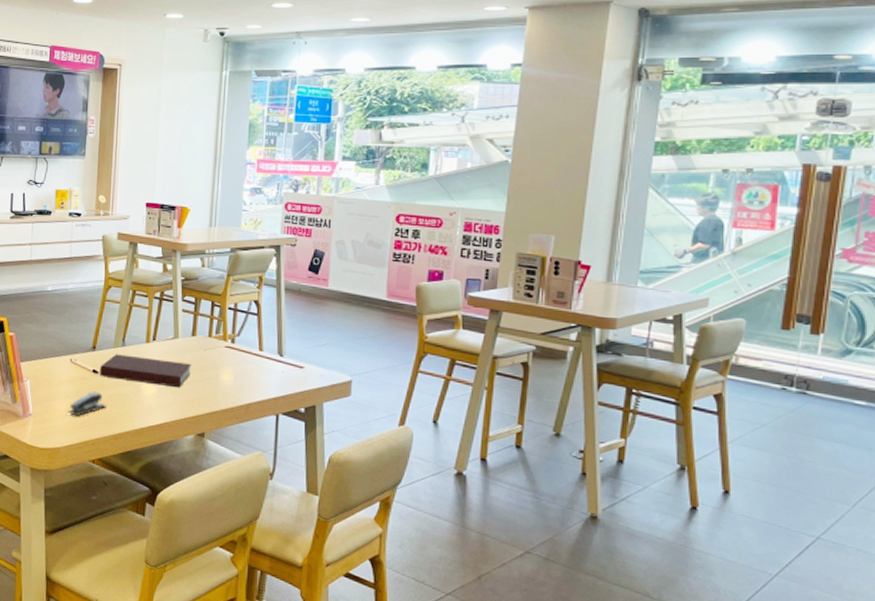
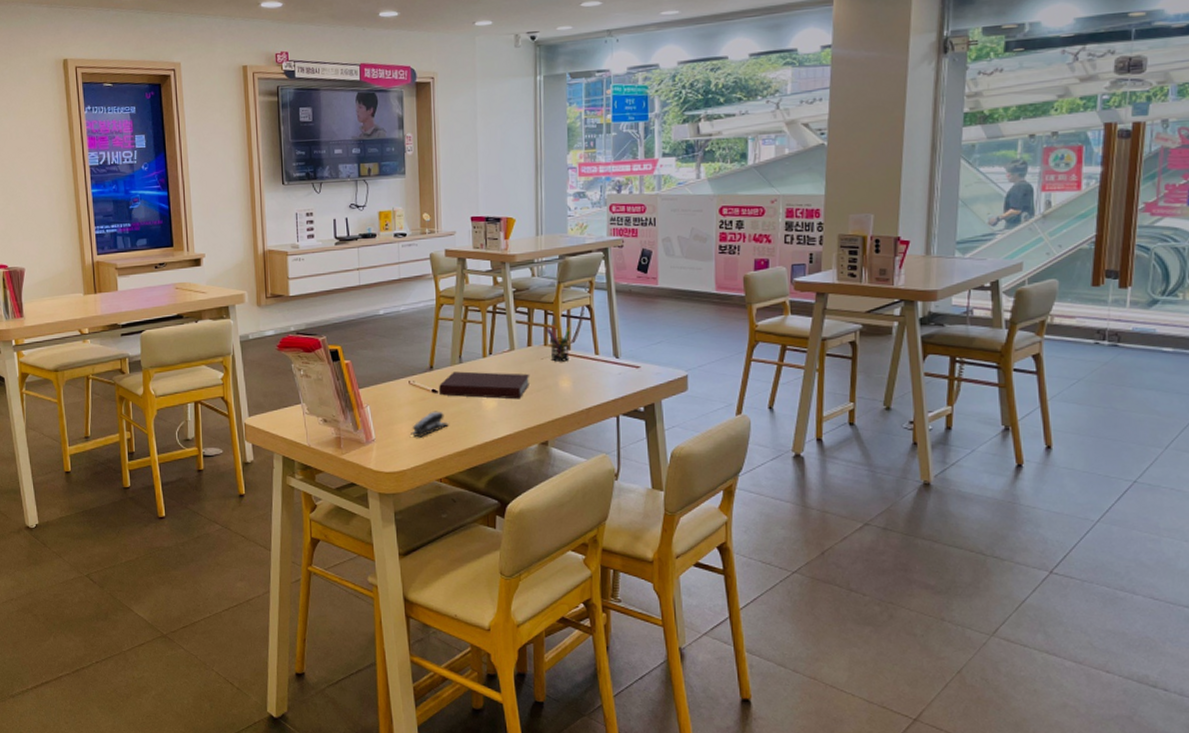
pen holder: none [212,317,237,355] -> present [546,325,571,362]

